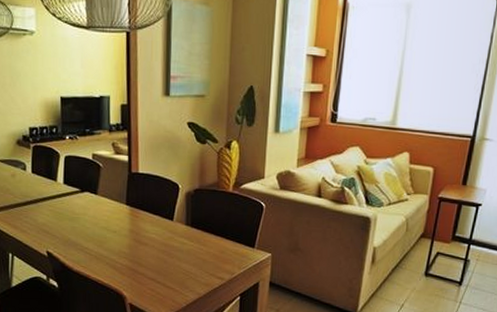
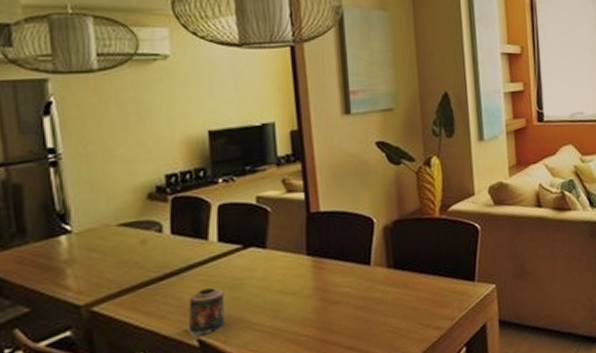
candle: none [39,216,66,250] -> present [186,287,225,338]

